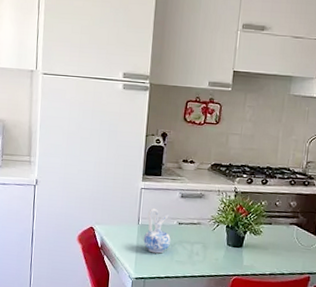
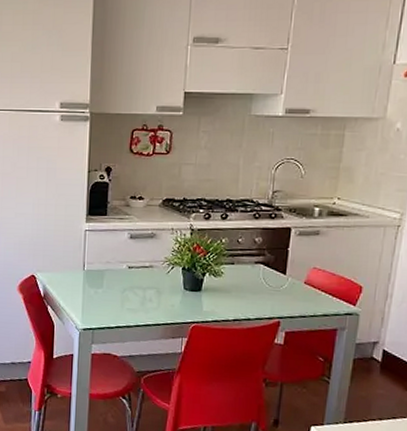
ceramic pitcher: present [143,208,171,254] -> none [90,252,120,302]

